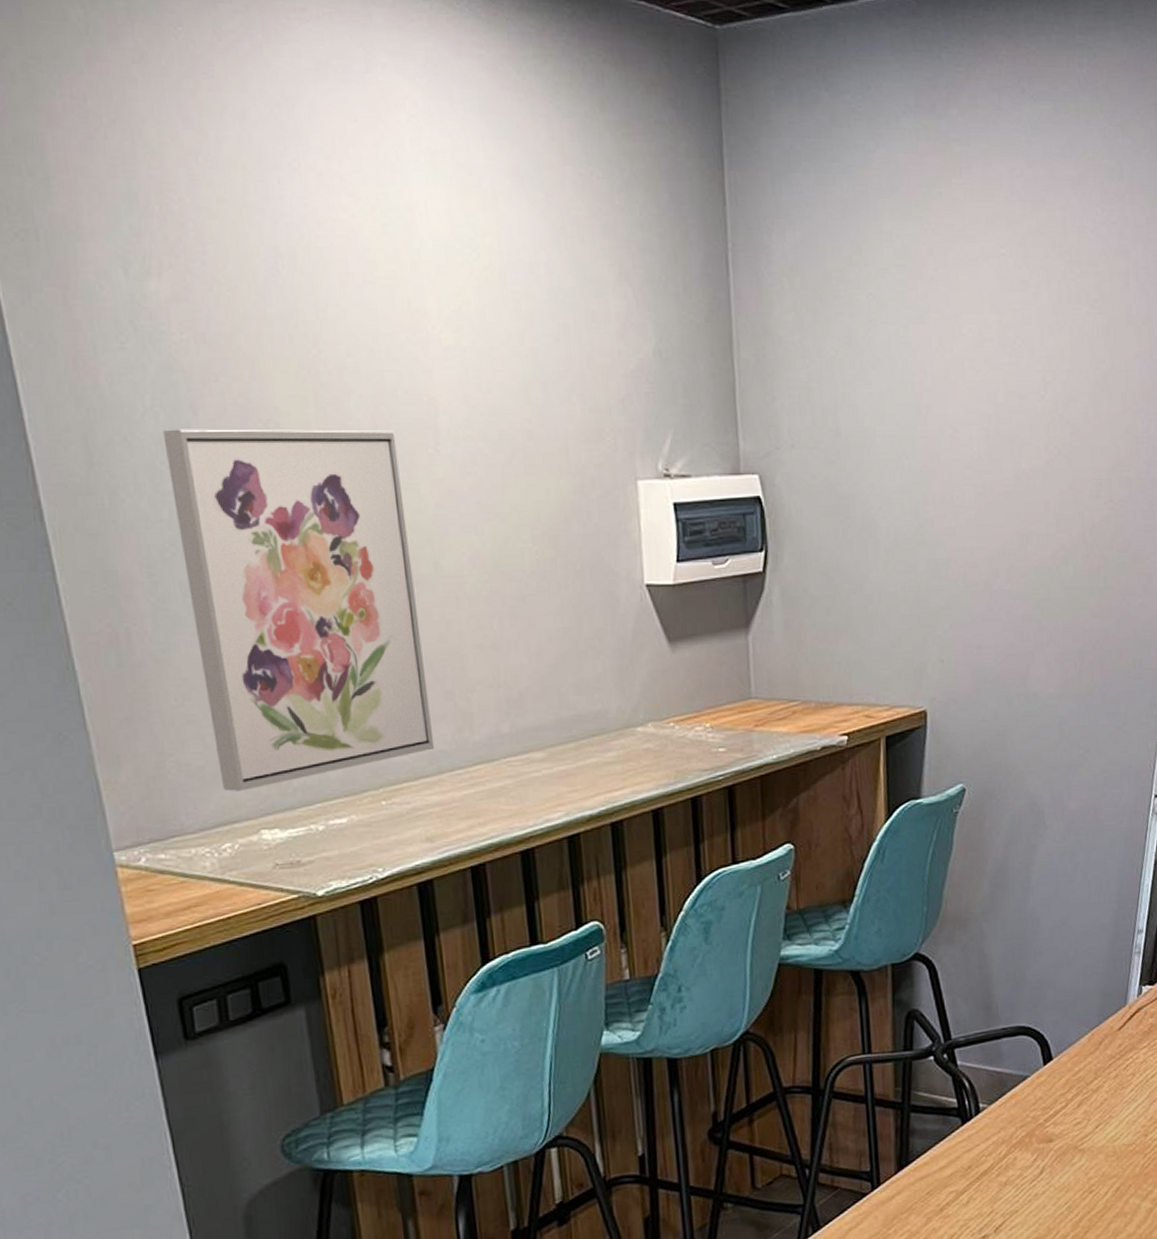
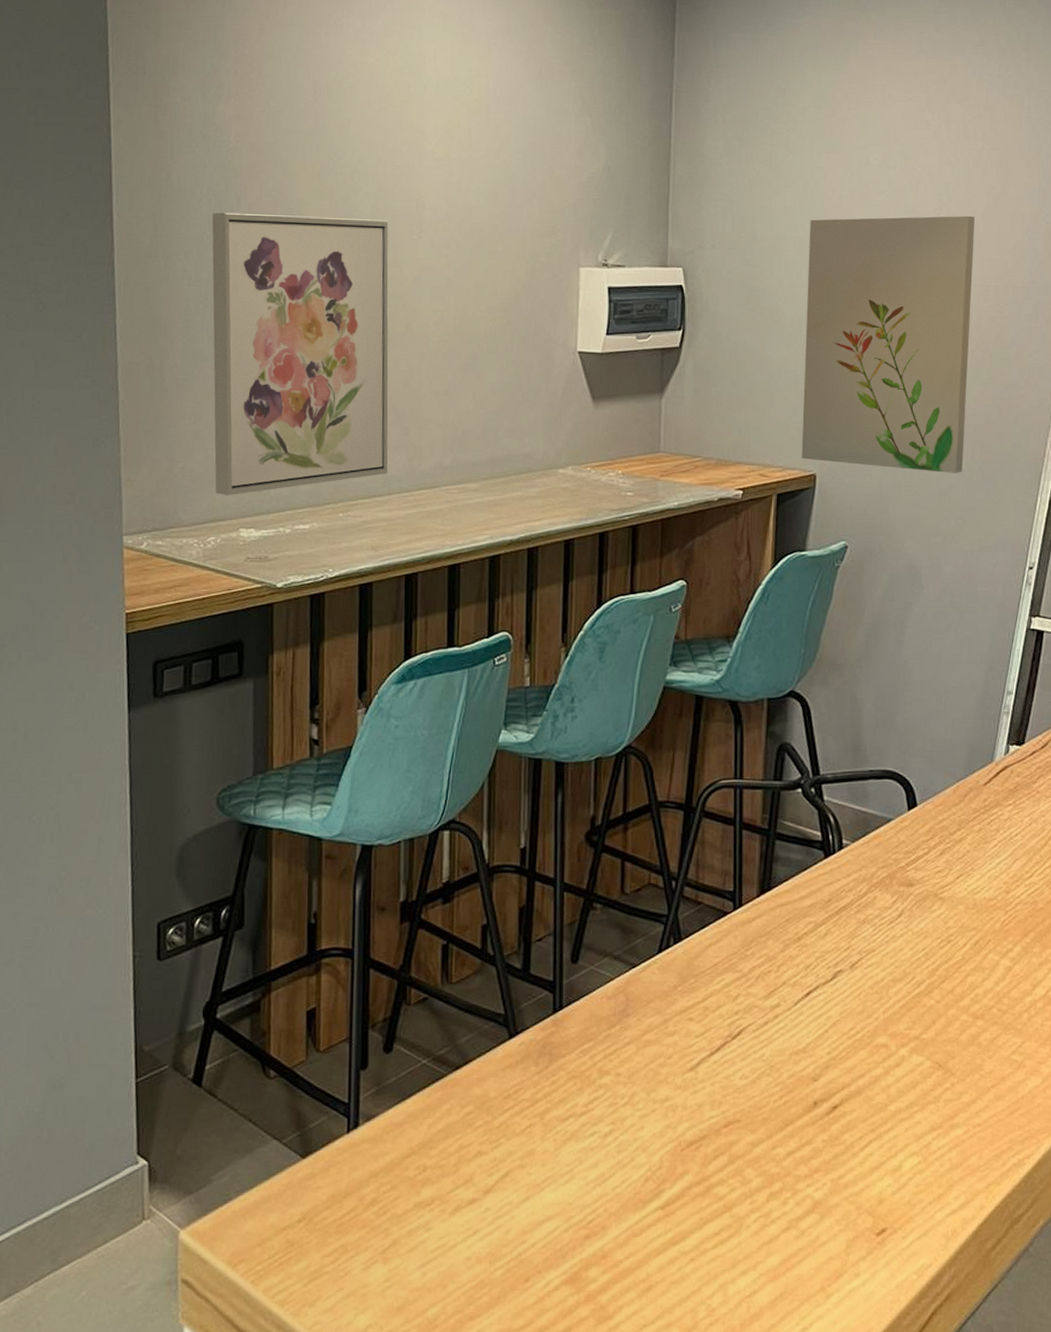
wall art: none [900,396,1083,698] -> present [801,215,975,473]

